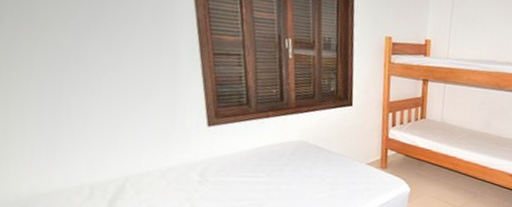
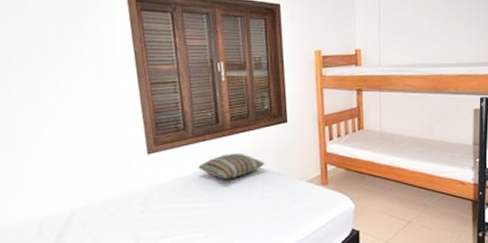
pillow: none [260,132,328,157] -> present [198,153,265,179]

